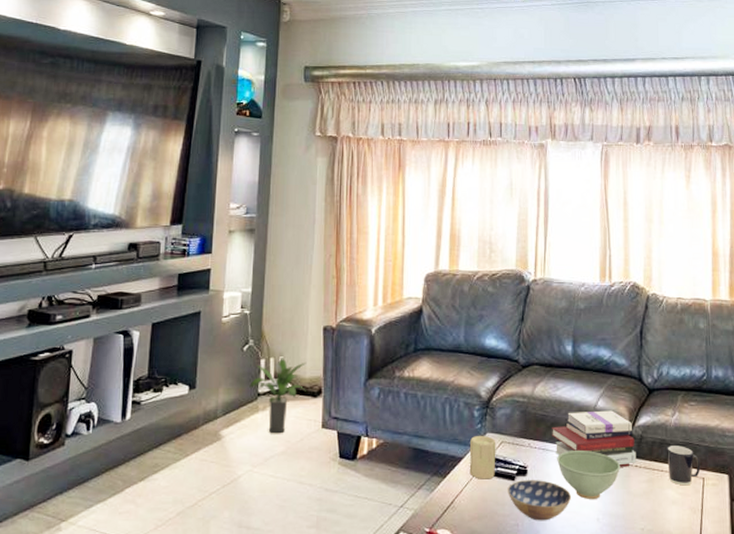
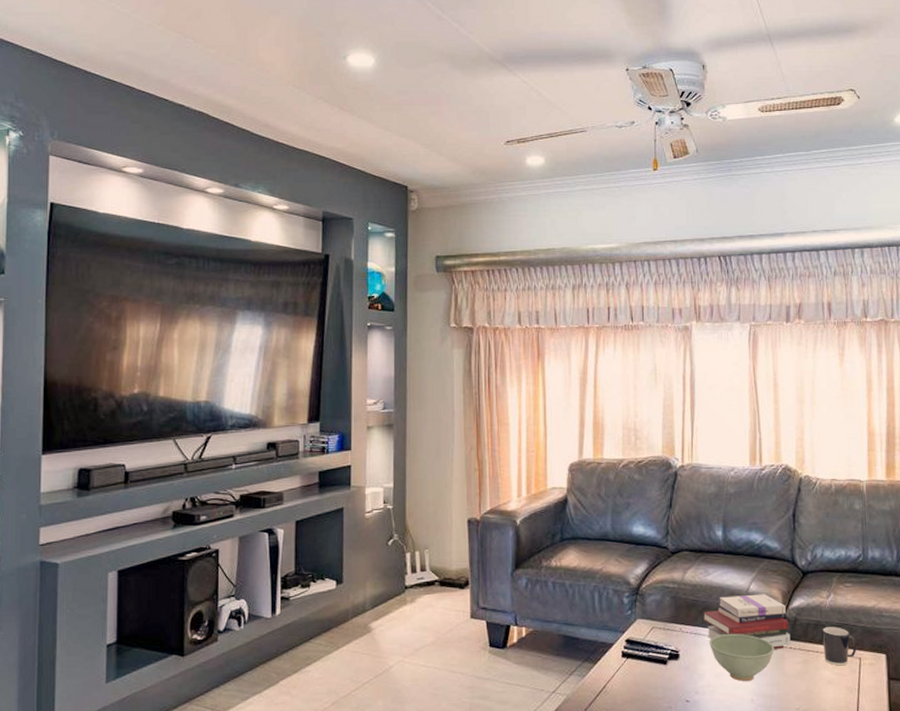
potted plant: present [249,358,307,433] -> none [396,551,453,624]
candle: present [469,435,496,480] -> none [620,621,647,664]
bowl: present [507,480,571,521] -> none [659,663,724,703]

